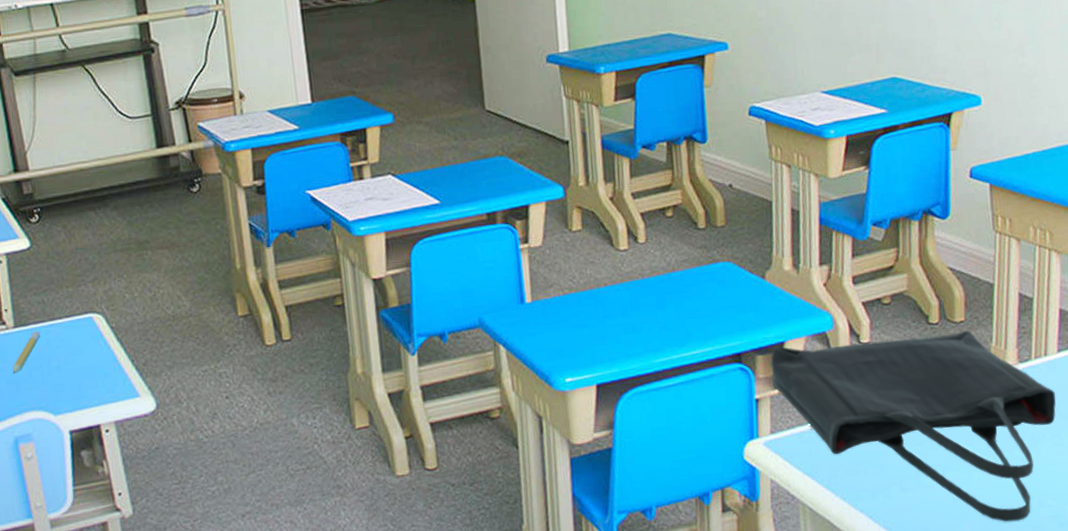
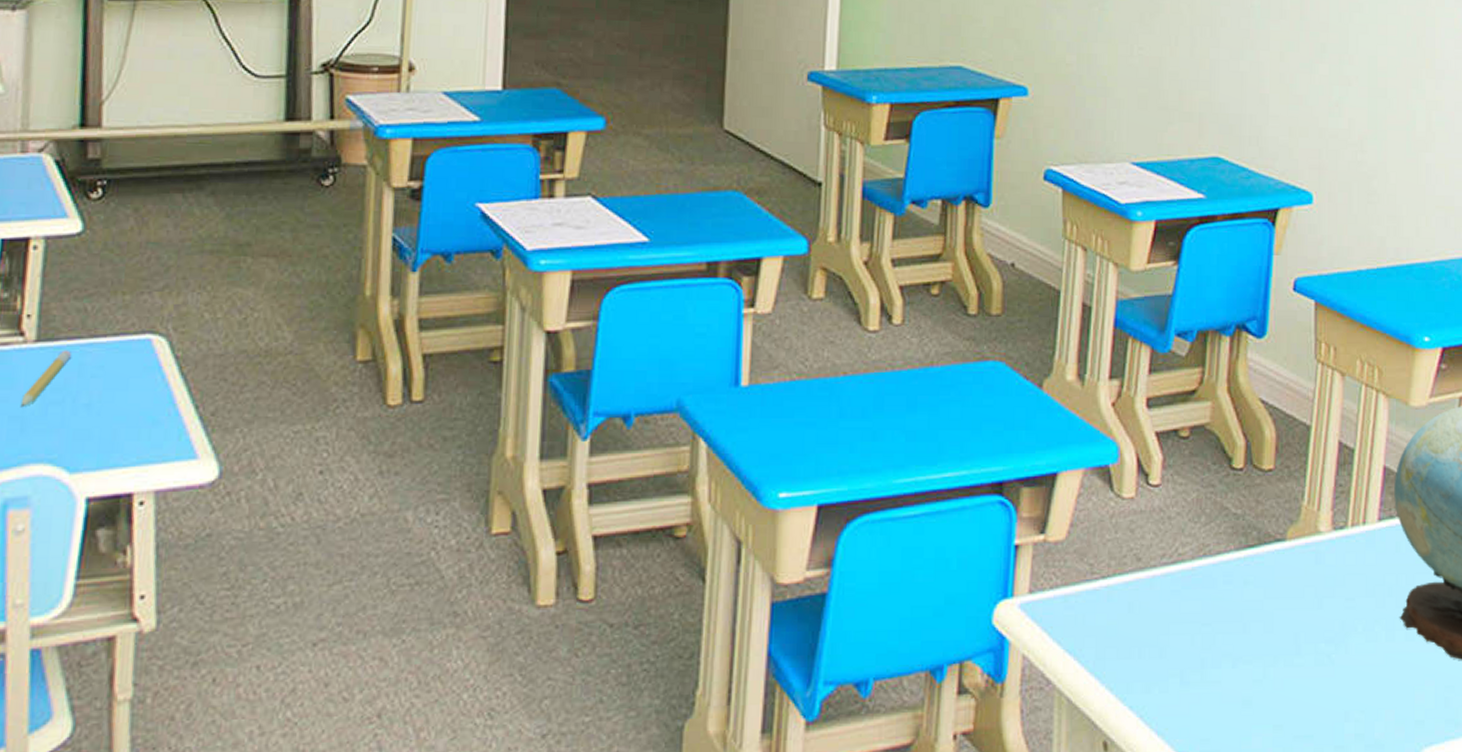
tote bag: present [770,330,1057,523] -> none [1037,478,1373,738]

